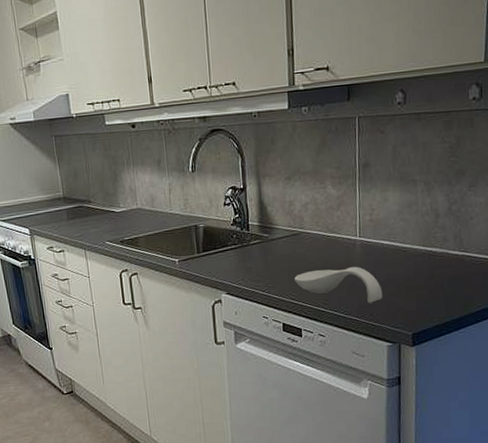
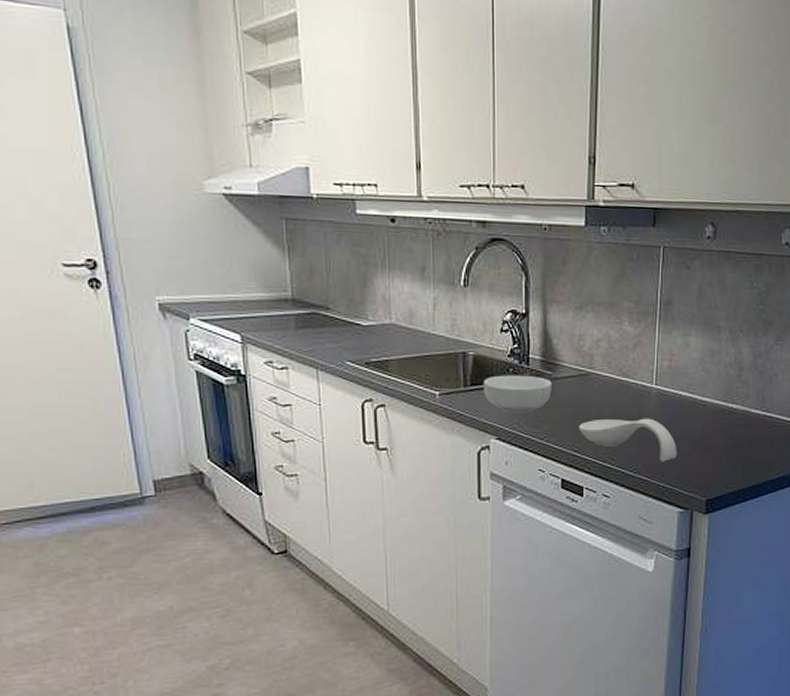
cereal bowl: none [212,239,270,272] -> present [482,375,552,413]

